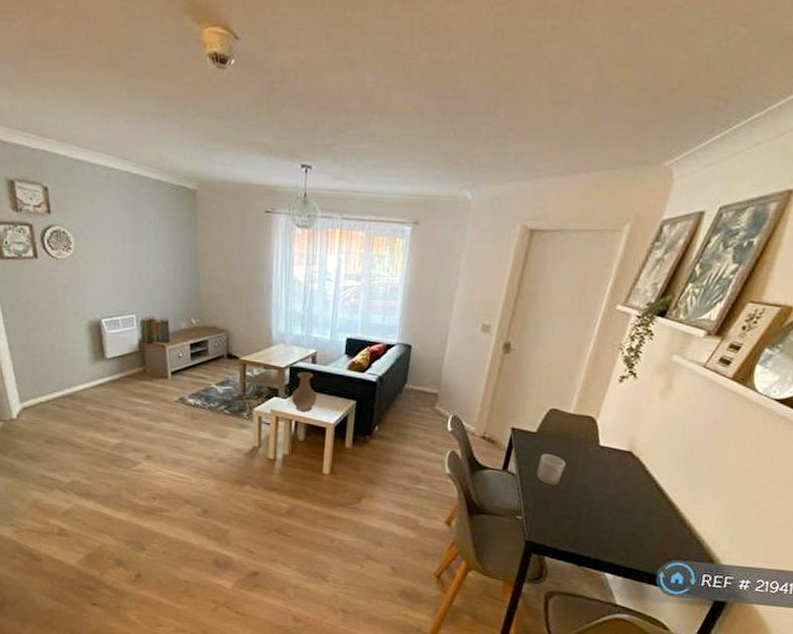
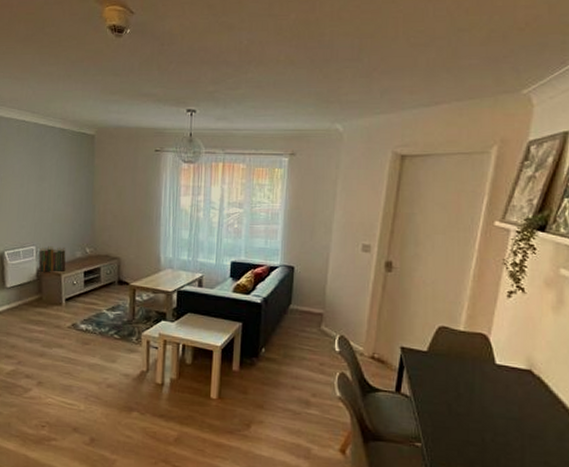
vase: present [292,371,317,412] -> none [179,295,204,335]
mug: present [536,454,566,485] -> none [432,374,462,408]

